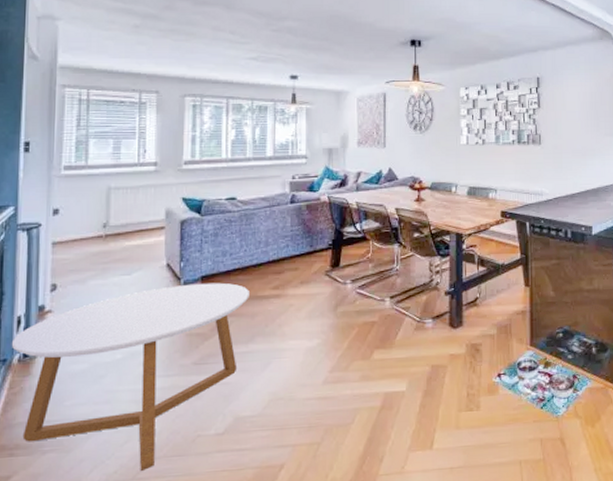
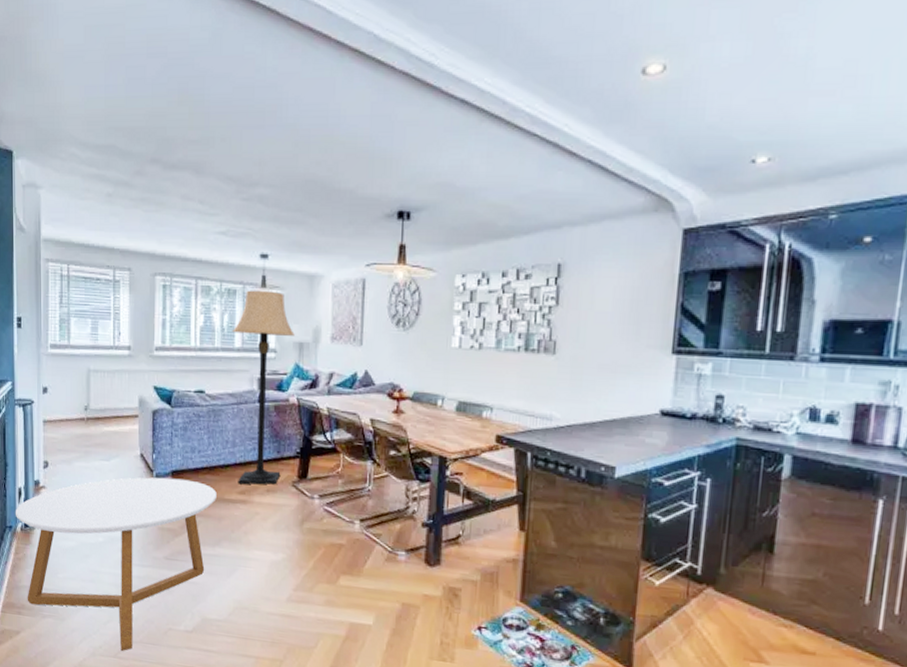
lamp: none [263,106,324,280] -> present [232,290,295,485]

